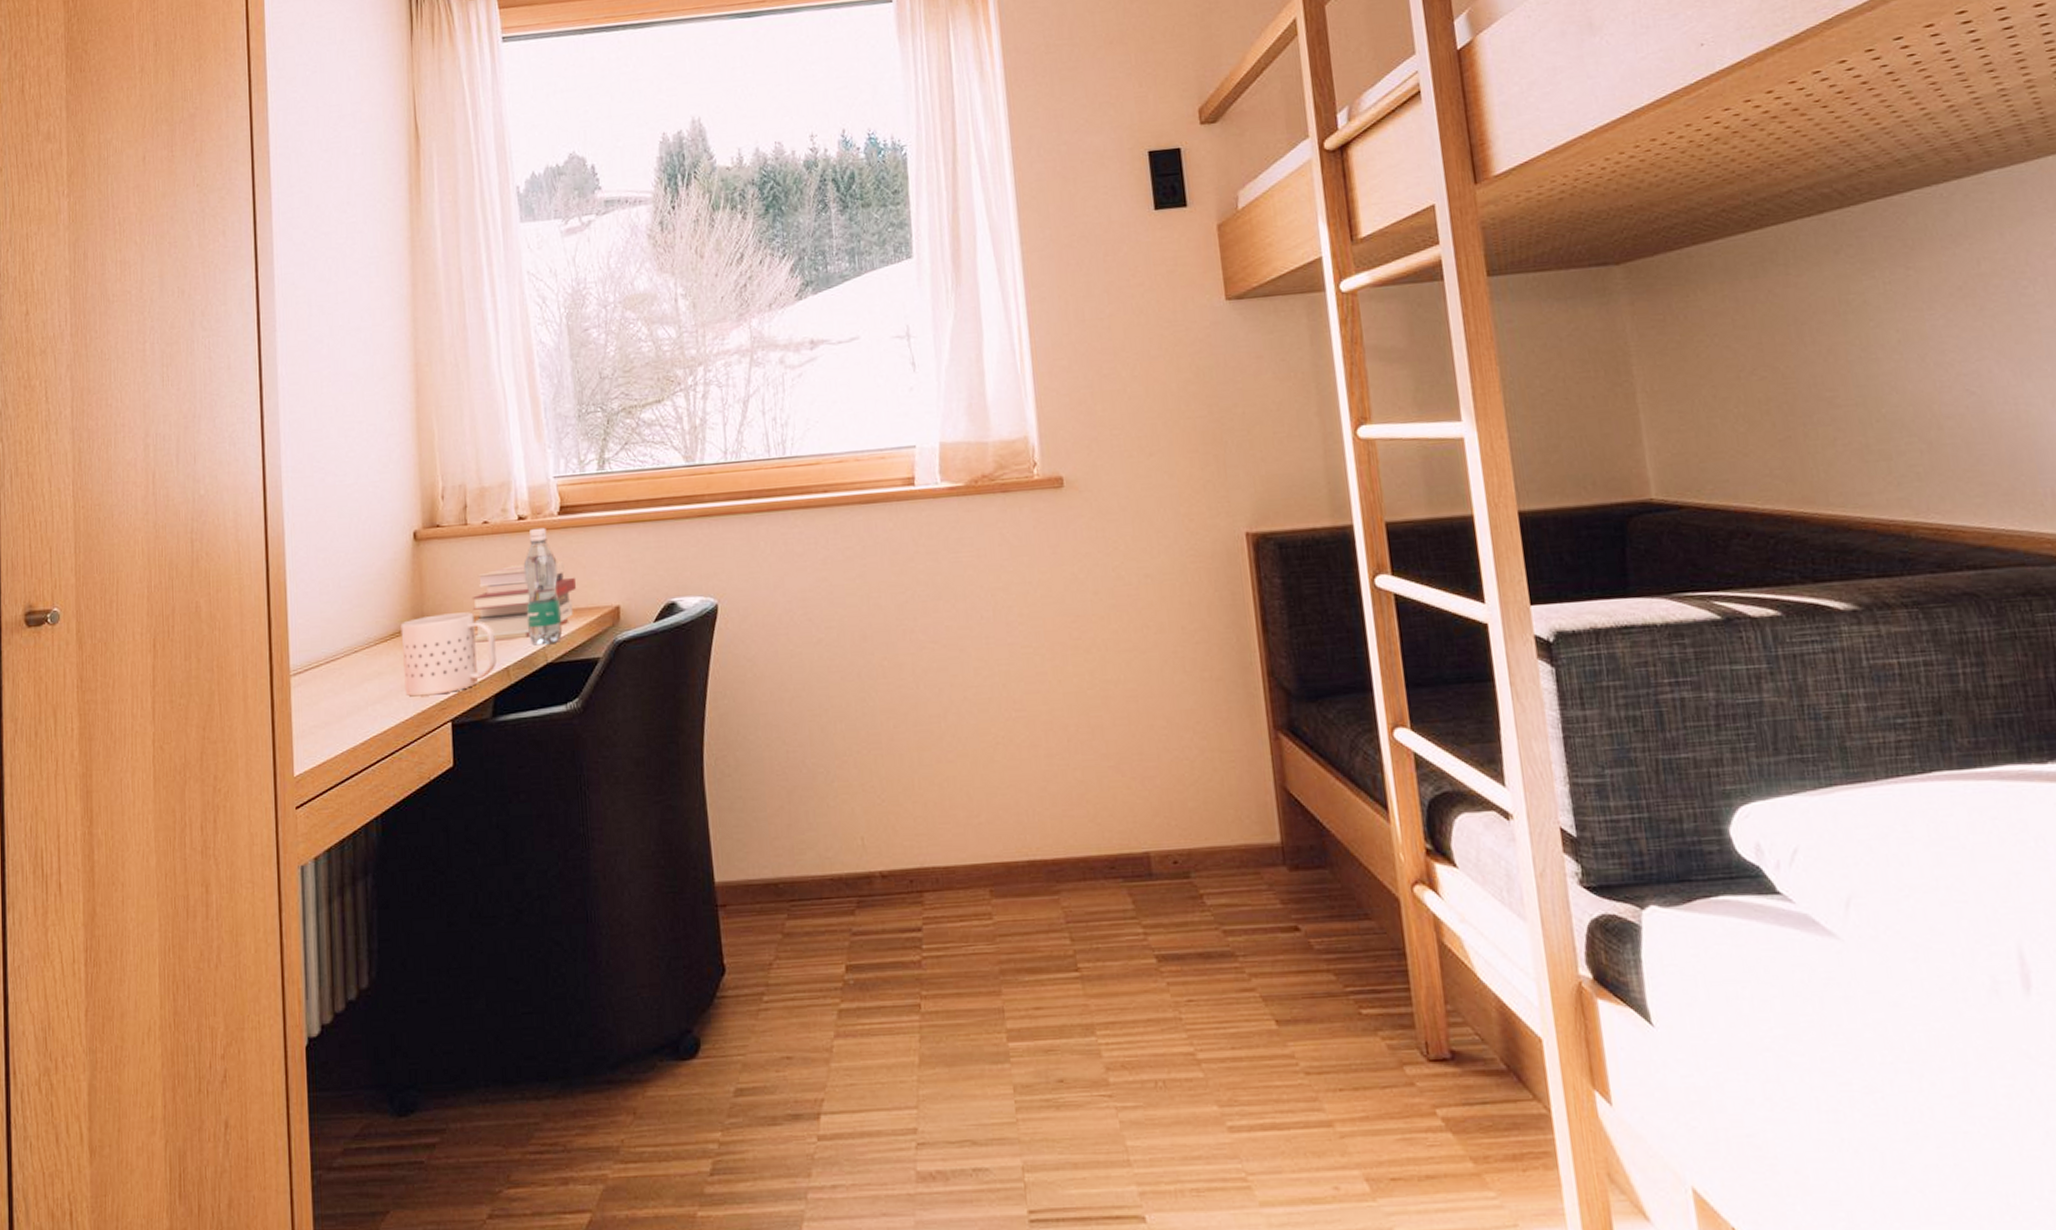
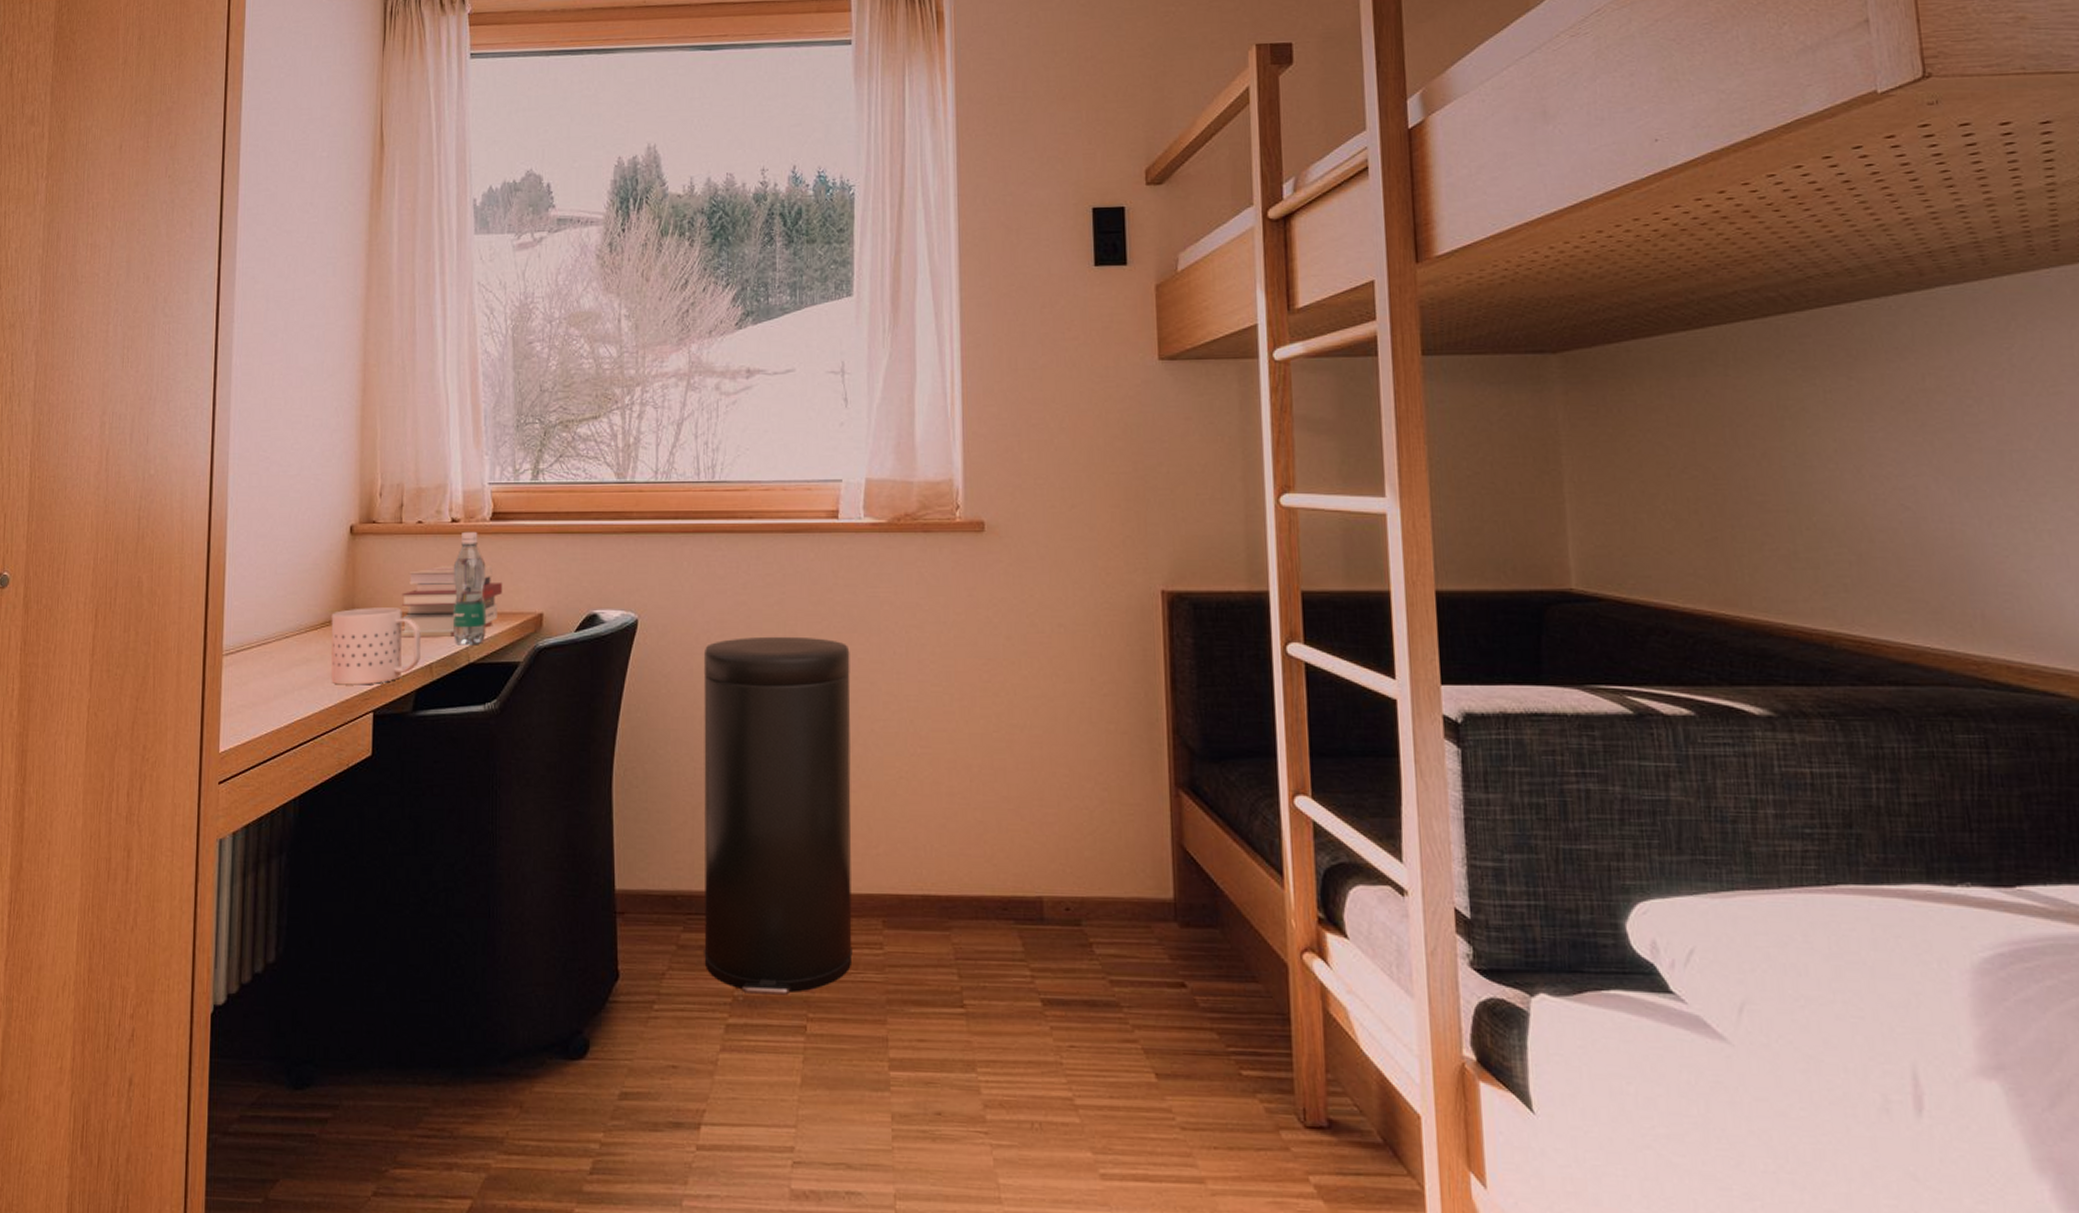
pedal bin: none [787,608,962,977] -> present [703,636,853,995]

